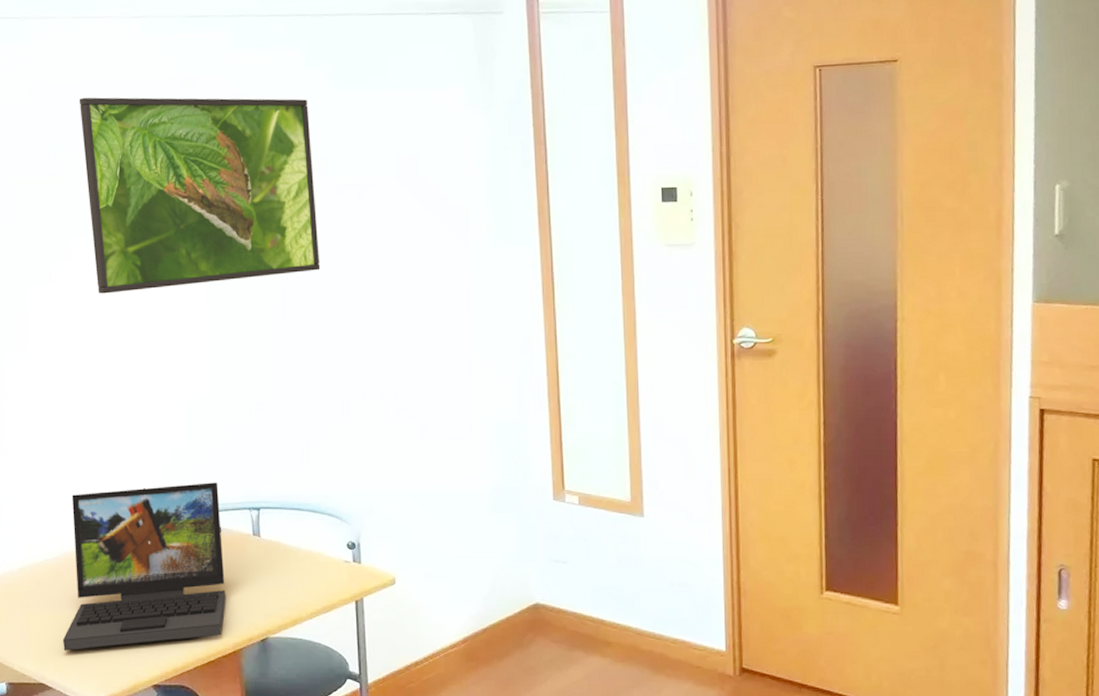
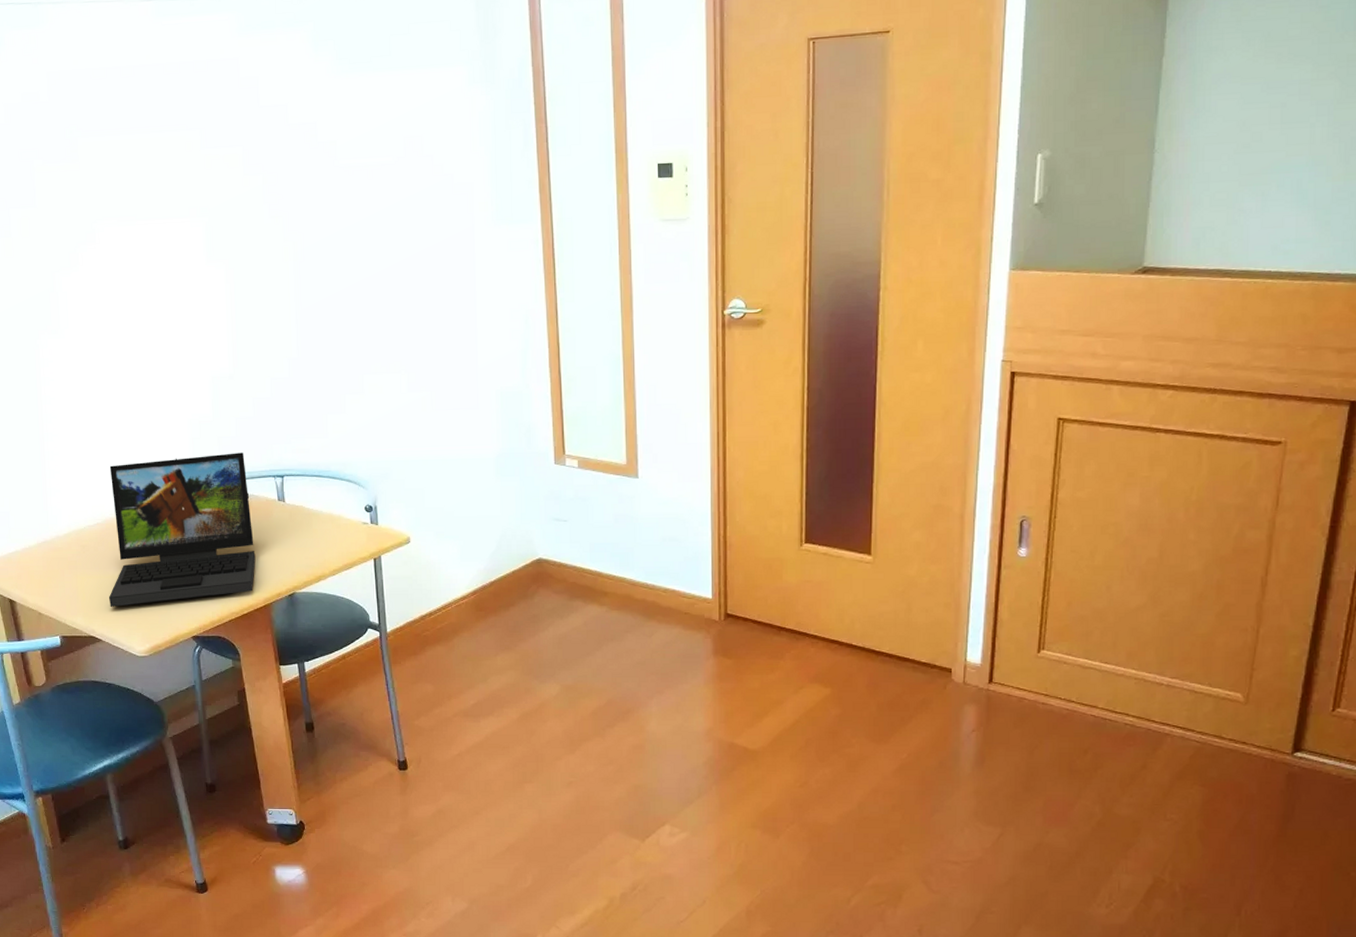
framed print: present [79,97,321,294] -> none [95,81,333,277]

